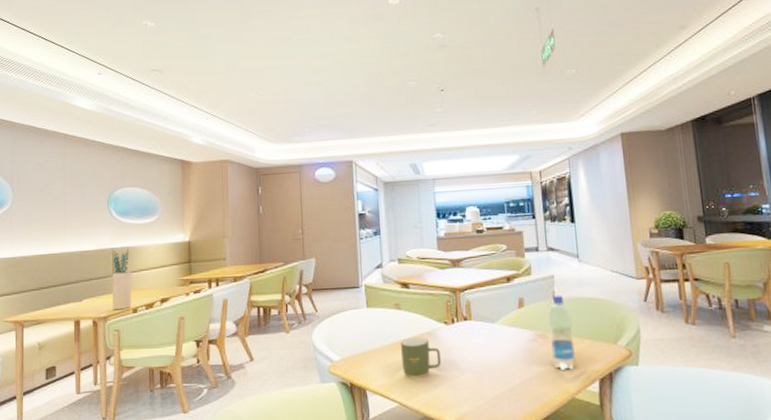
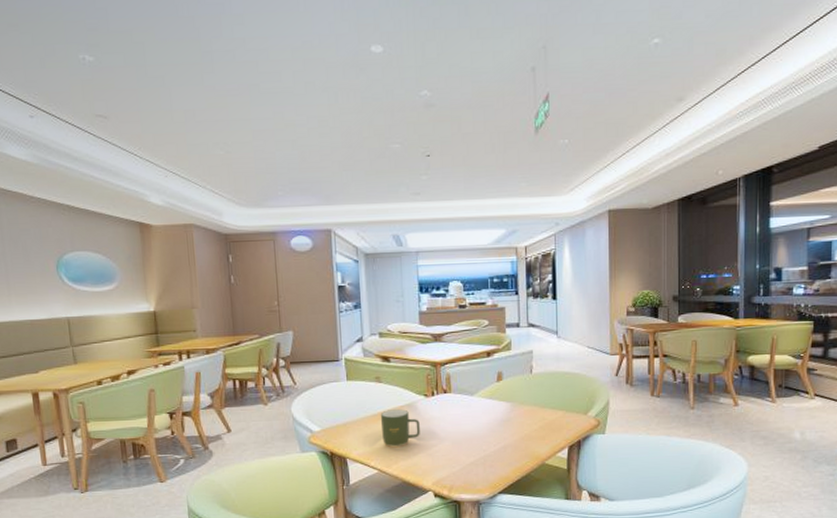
vase: present [112,248,131,310] -> none [69,317,95,382]
bottle: present [549,295,576,370] -> none [526,369,548,438]

